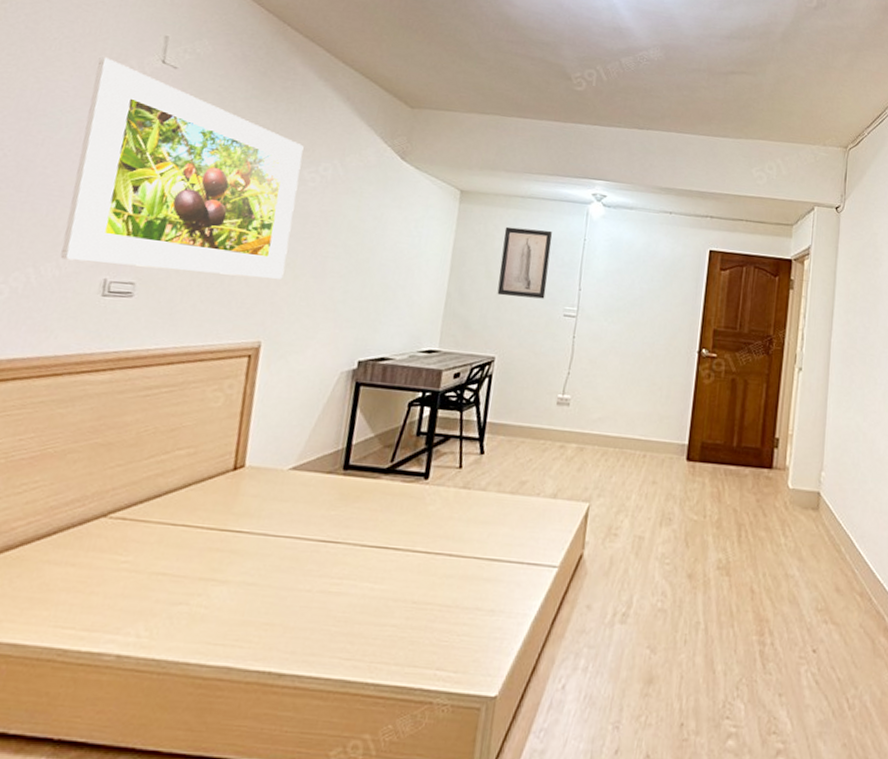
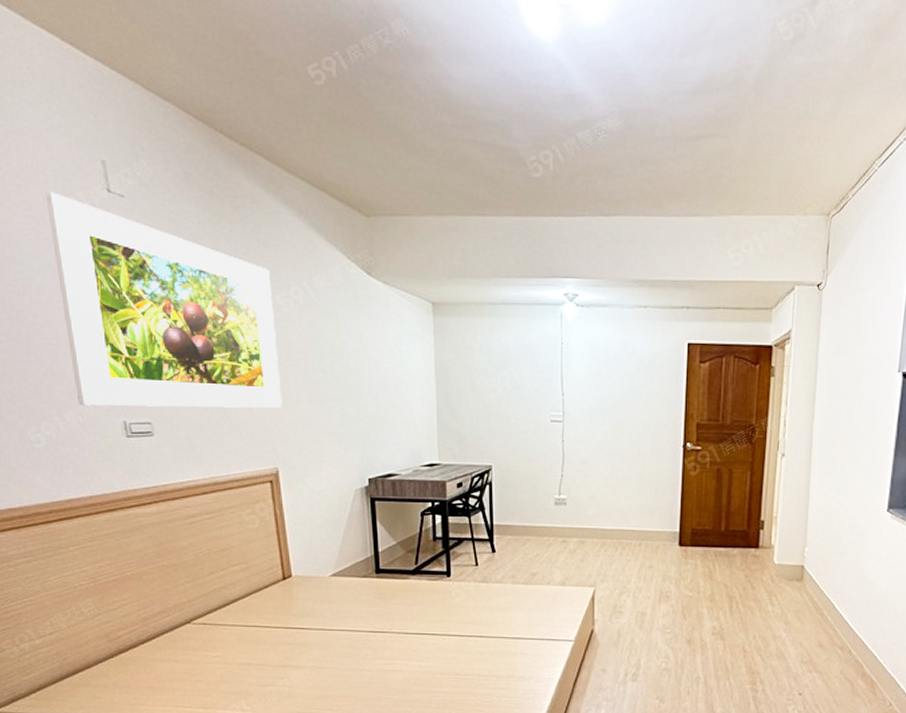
wall art: present [497,226,553,299] -> none [482,336,531,407]

